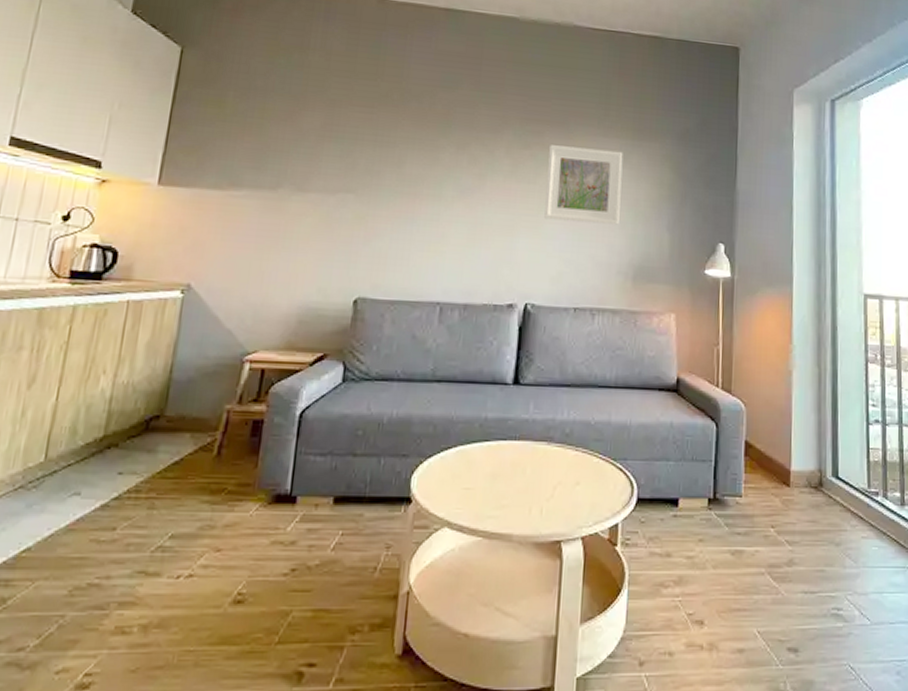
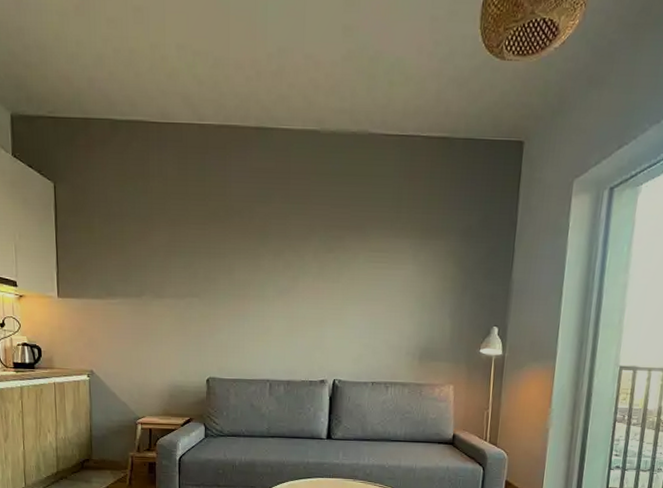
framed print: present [544,145,623,225] -> none [347,248,413,314]

